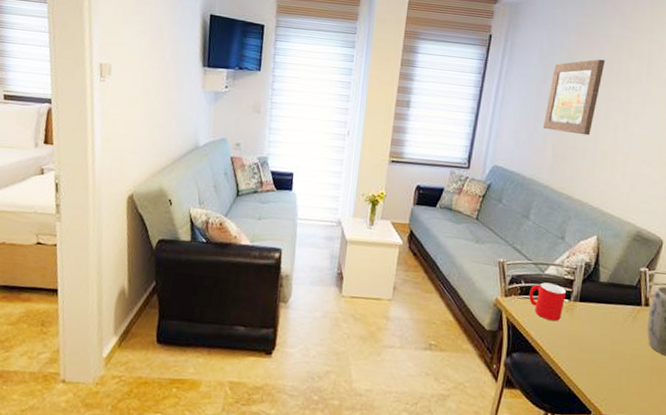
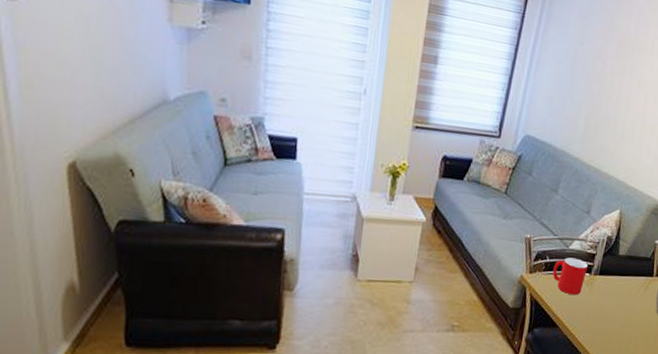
wall art: present [543,59,605,136] -> none [578,22,643,106]

